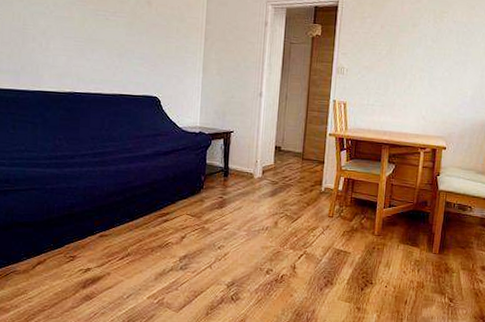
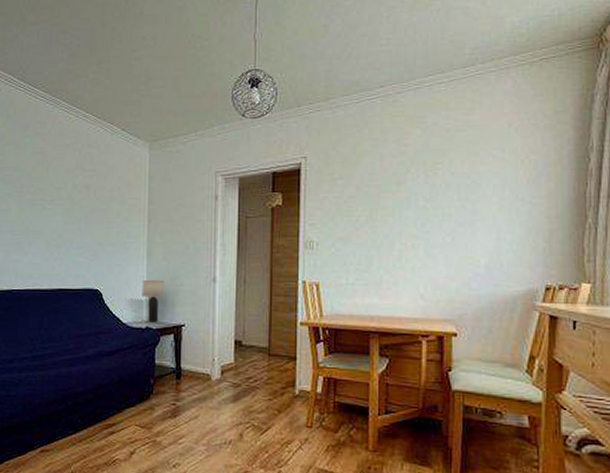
table lamp: none [196,91,218,129] -> present [142,280,165,323]

